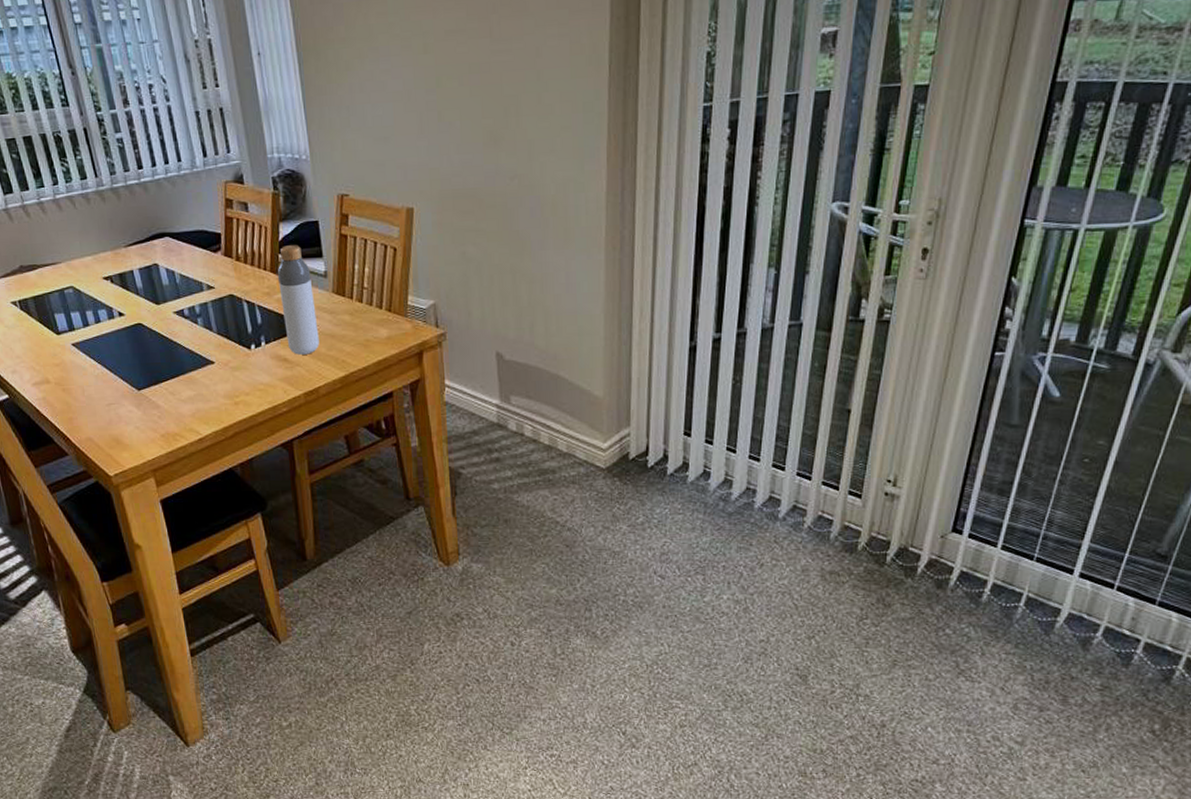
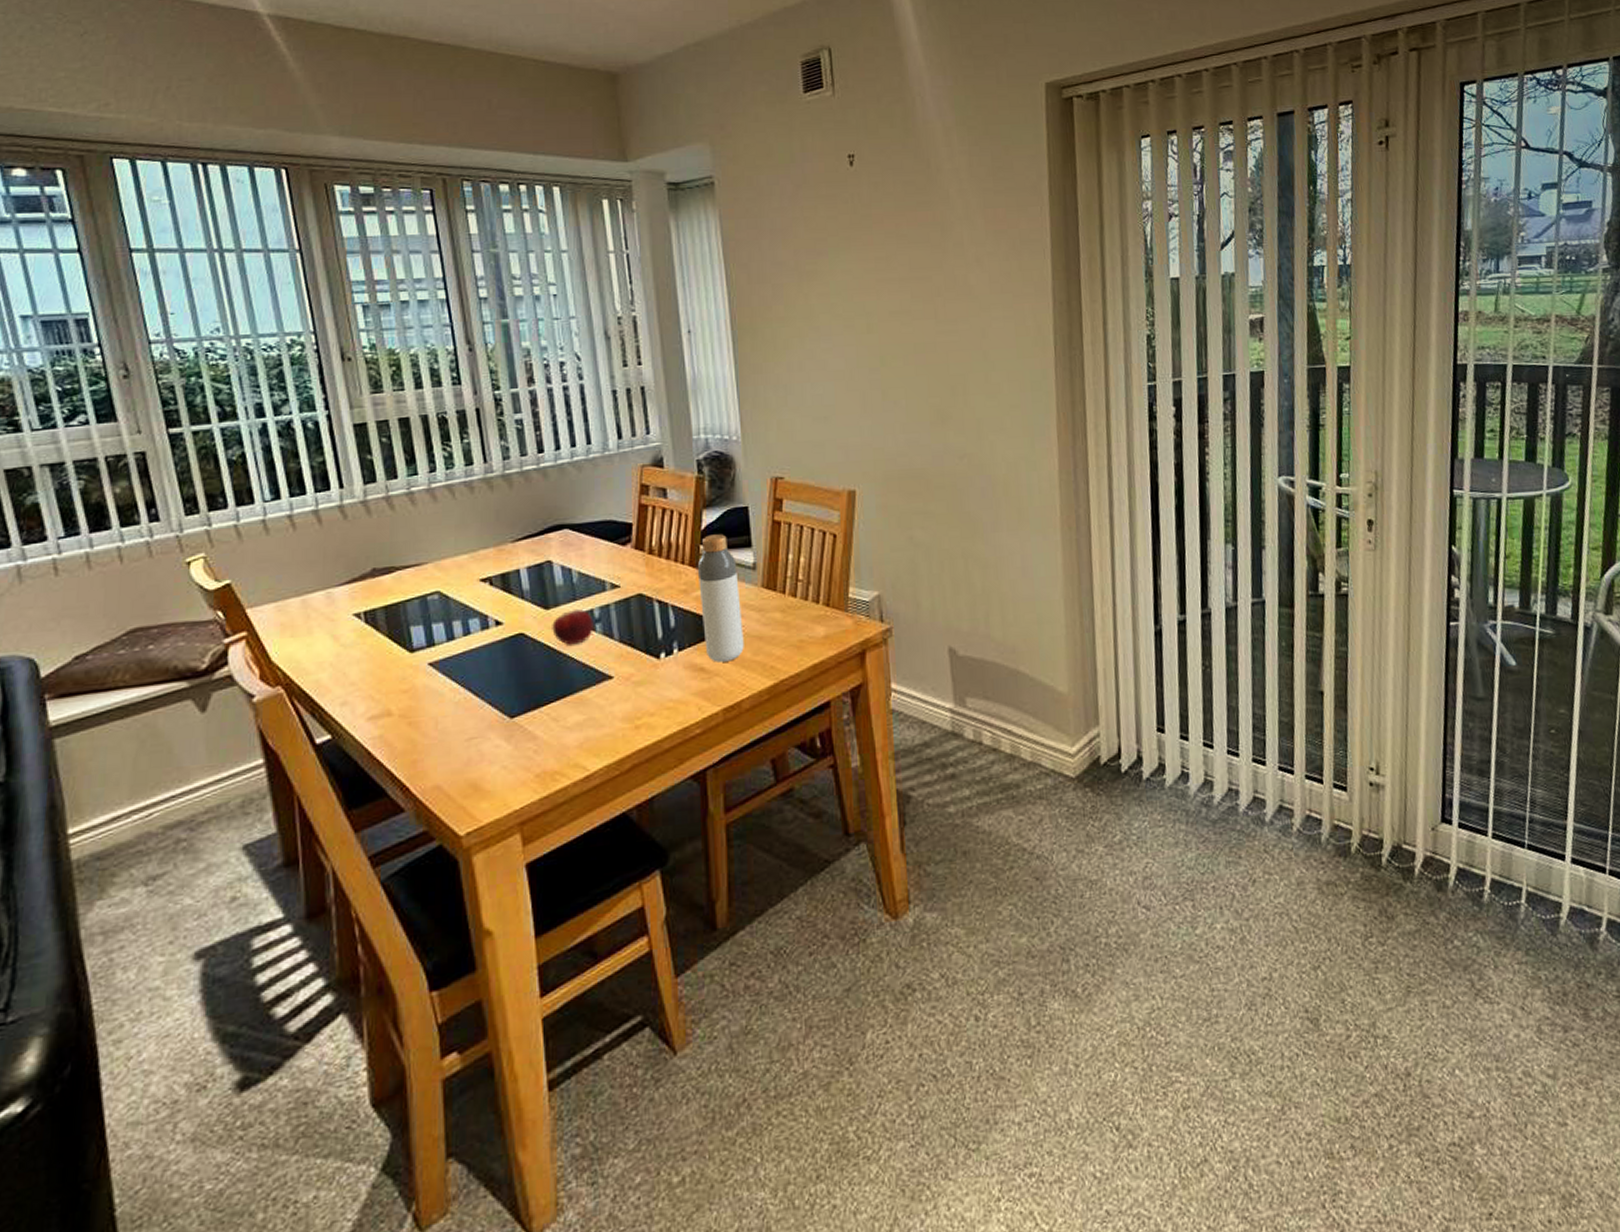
fruit: none [163,306,196,335] -> present [552,609,594,645]

